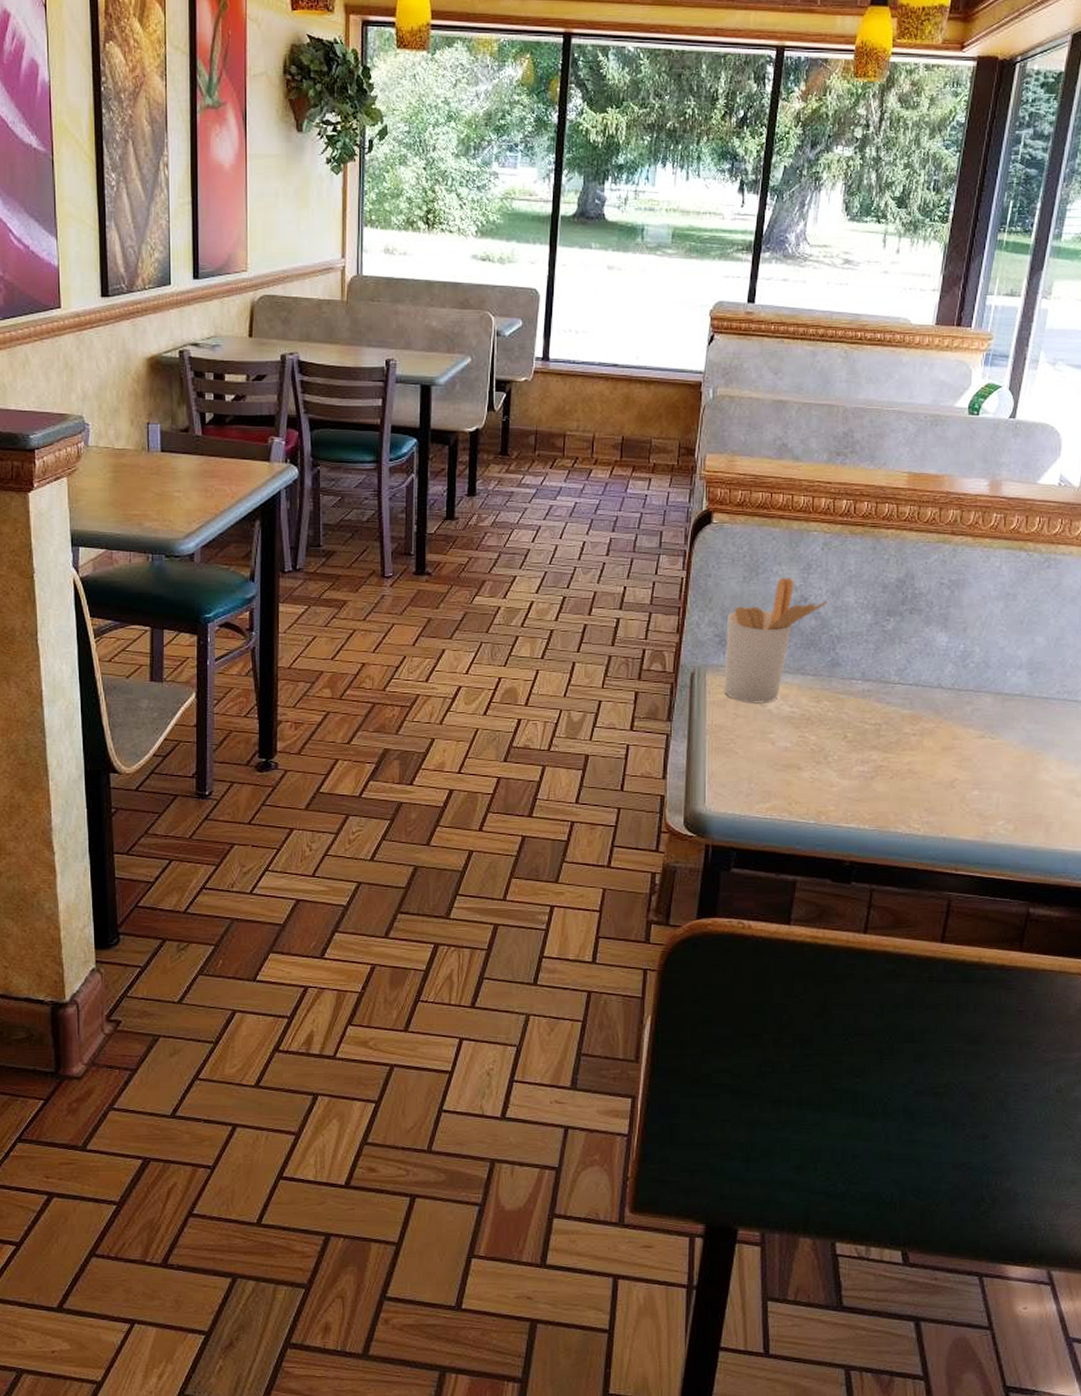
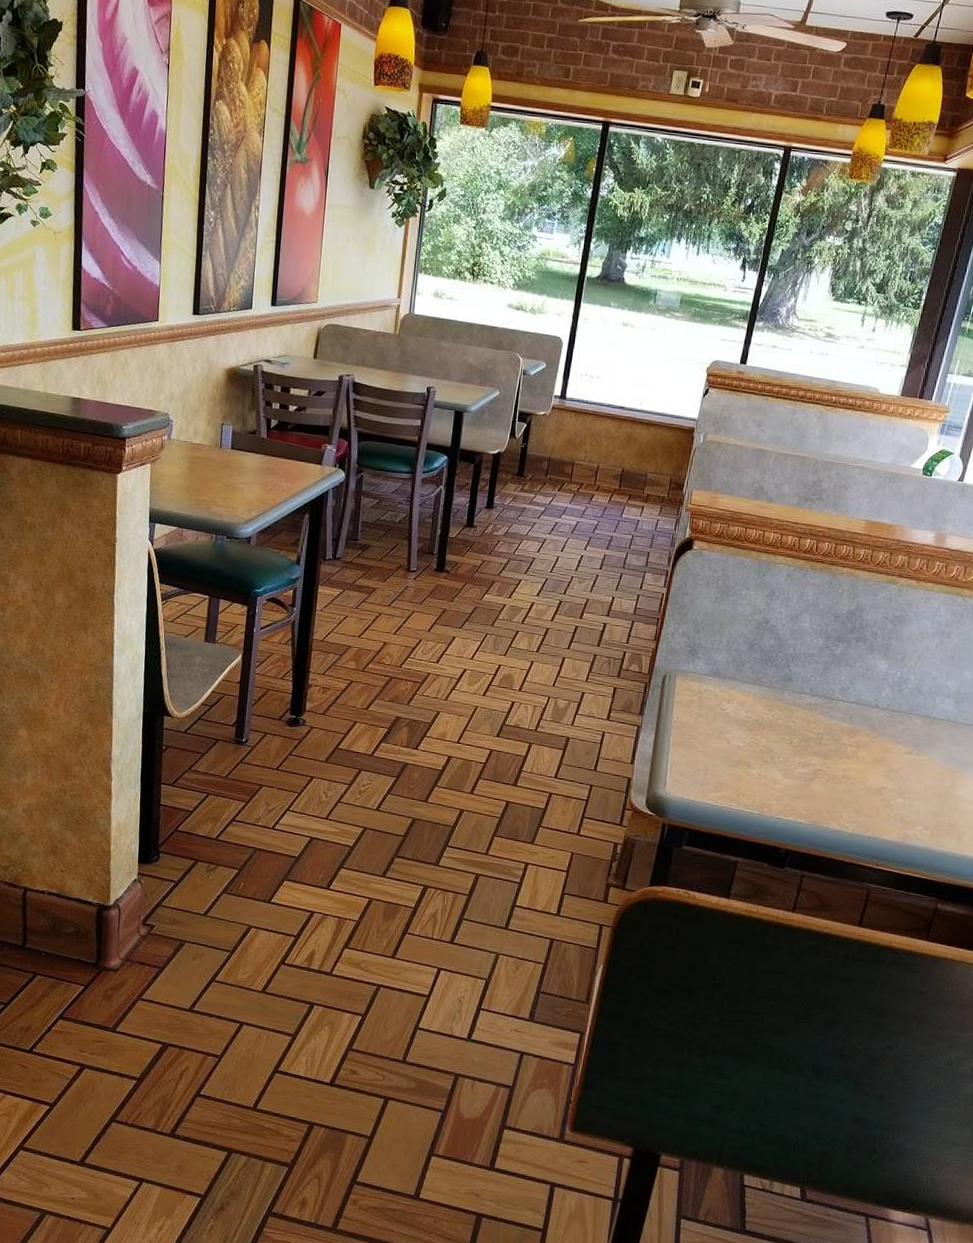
utensil holder: present [724,578,827,704] -> none [690,601,786,707]

